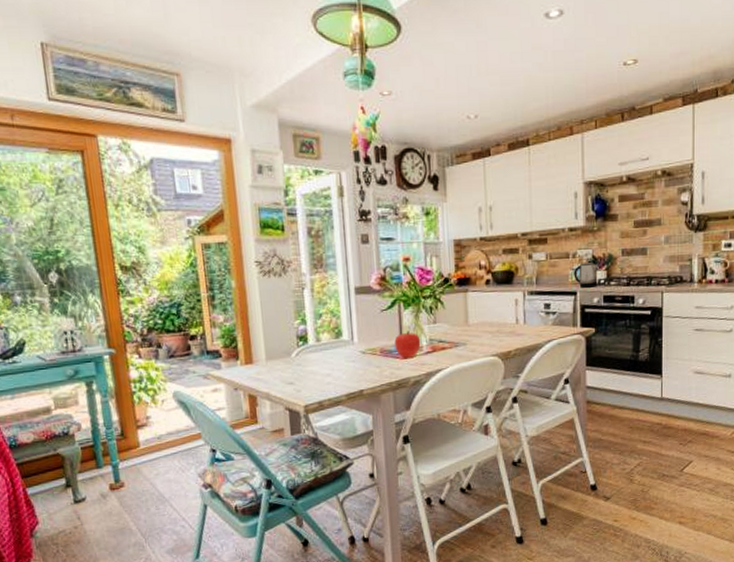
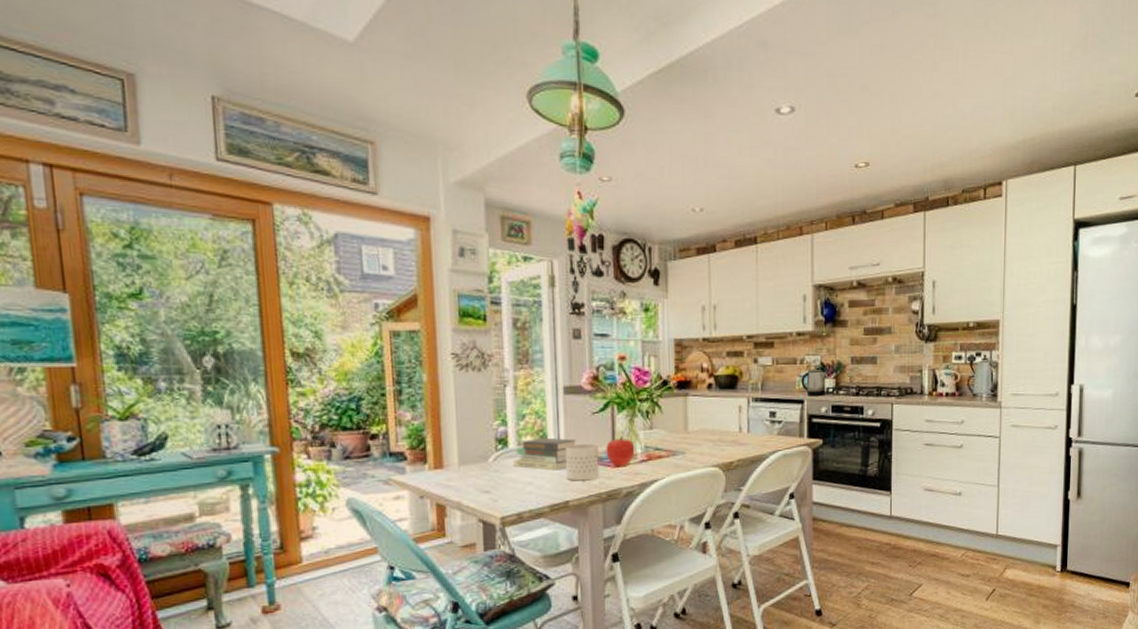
books: none [313,333,368,363] -> present [513,437,576,471]
mug: none [357,337,390,372] -> present [564,443,600,481]

